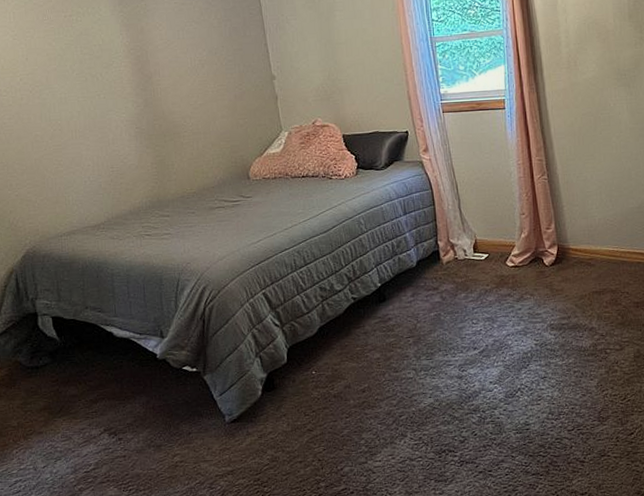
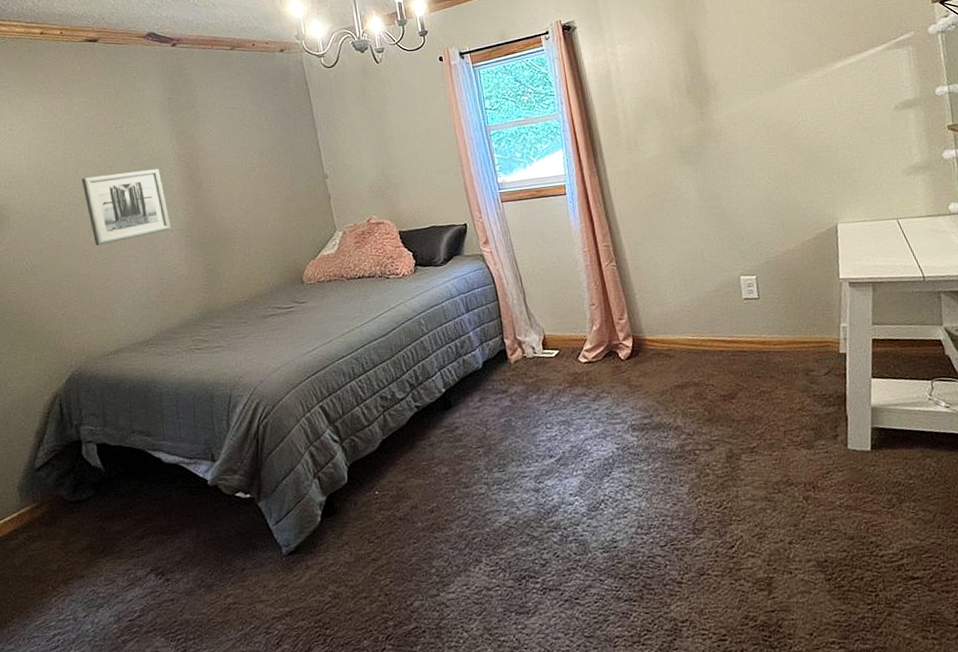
wall art: none [32,60,122,132] -> present [81,169,172,245]

